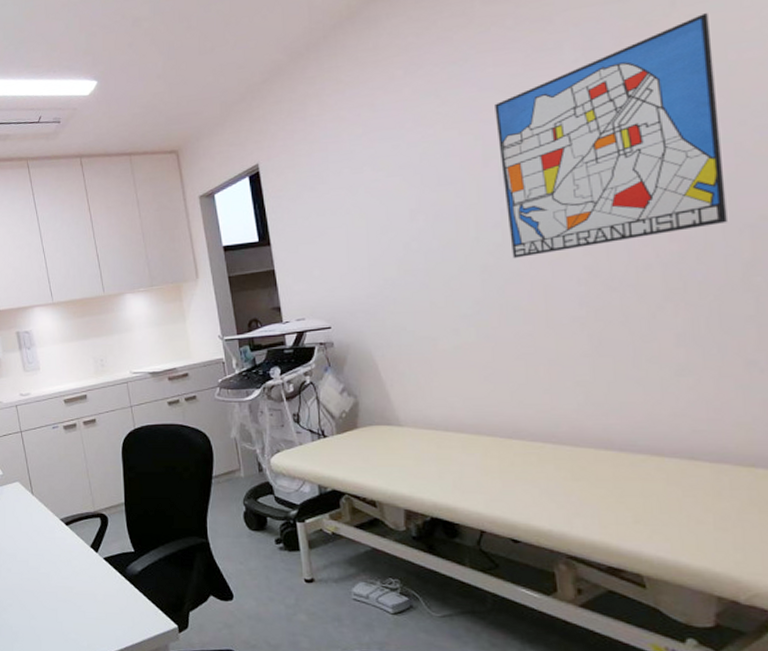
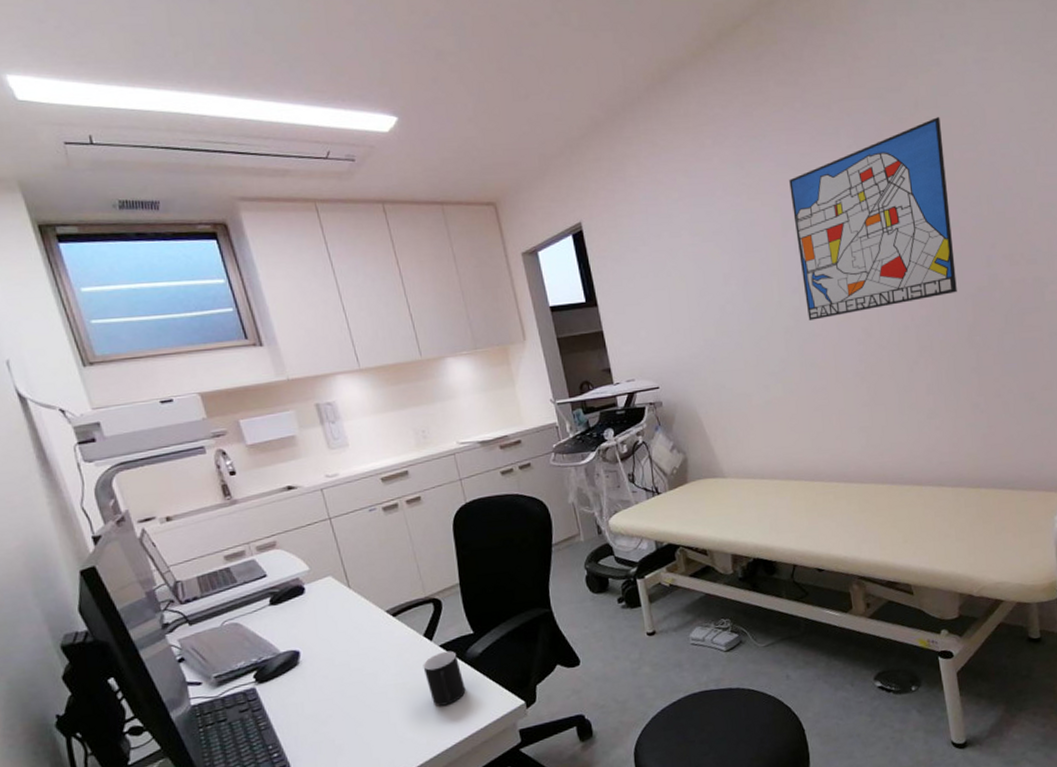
cup: none [88,564,124,615] -> present [423,650,466,706]

